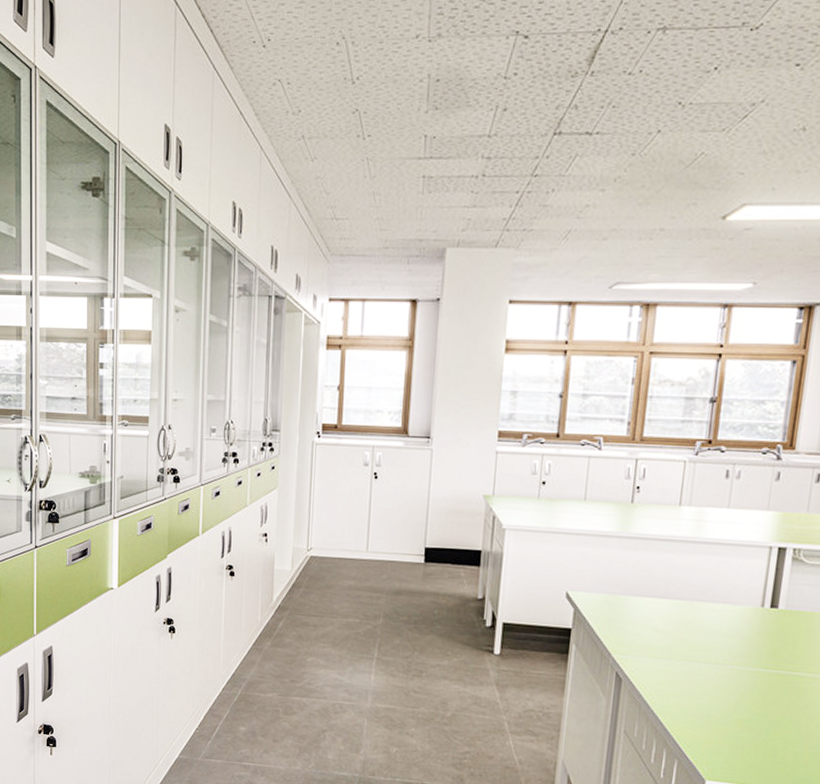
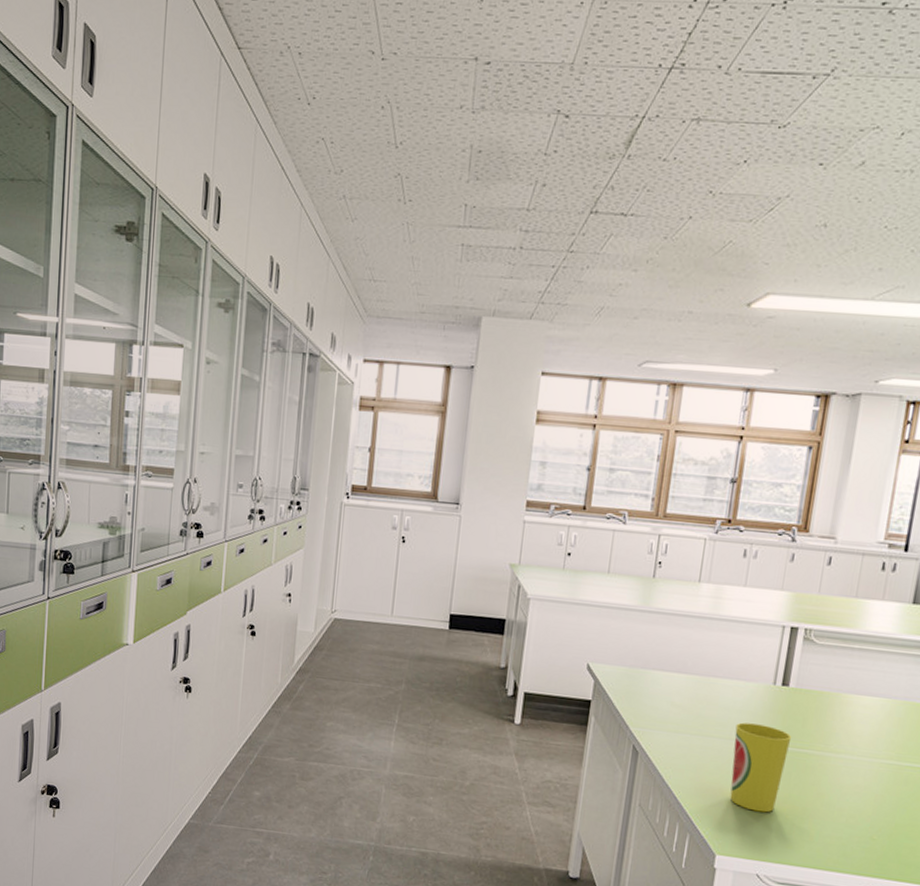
cup: none [718,646,783,737] -> present [730,722,792,813]

